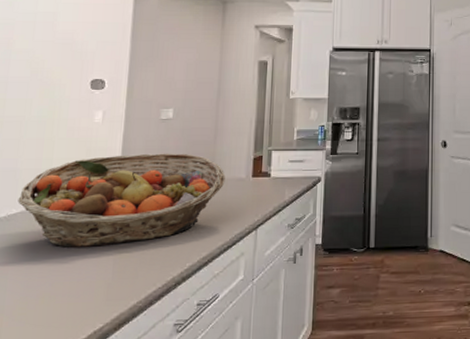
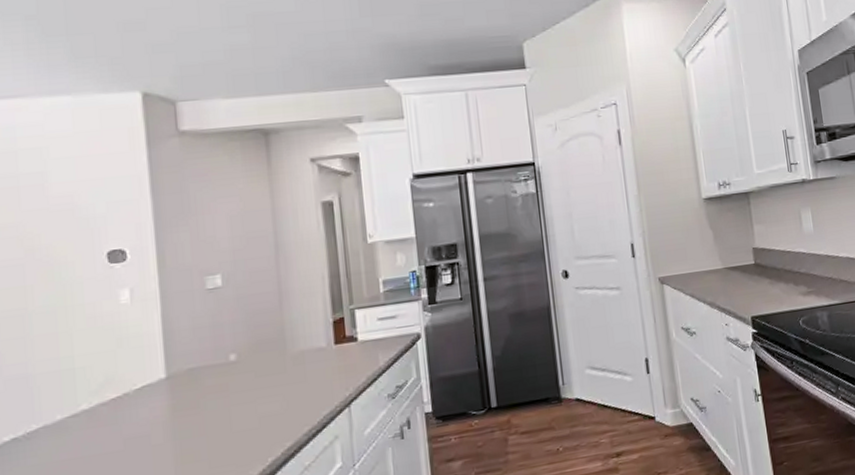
fruit basket: present [18,153,225,249] -> none [36,326,302,462]

